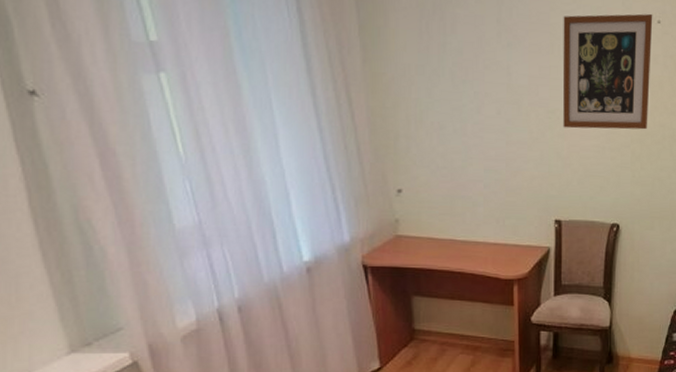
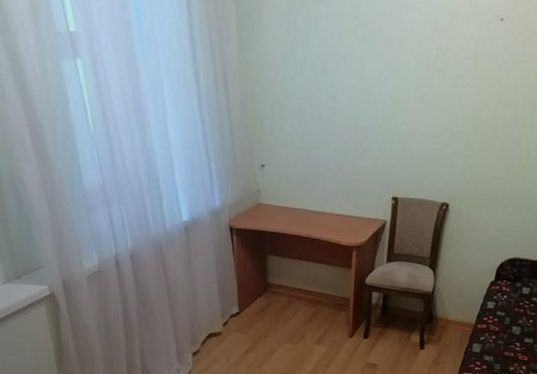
wall art: present [562,13,653,130] -> none [406,11,497,120]

